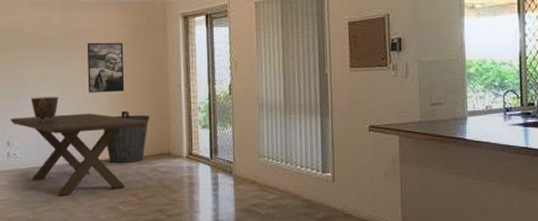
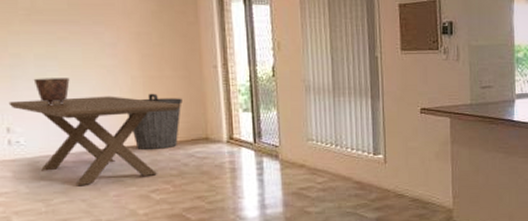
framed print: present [87,42,125,93] -> none [101,17,151,74]

